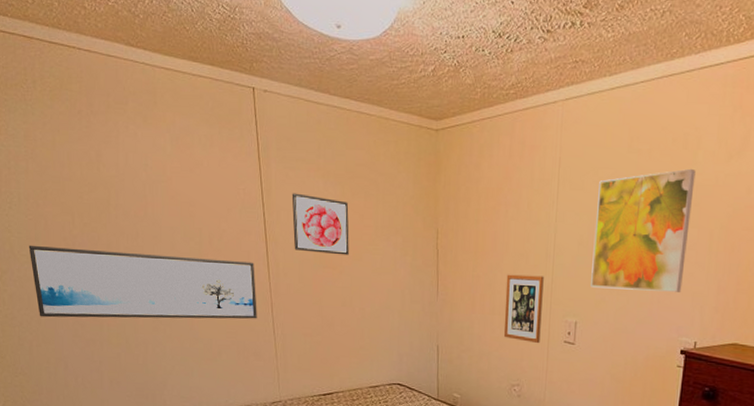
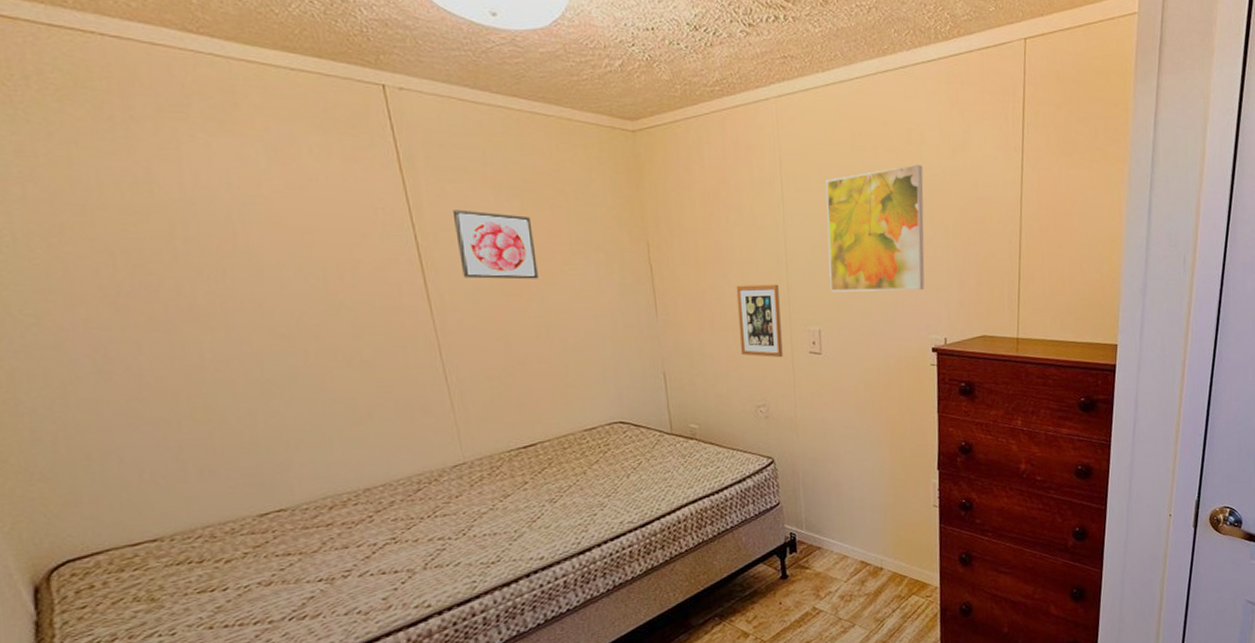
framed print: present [28,245,257,319] -> none [37,296,420,398]

